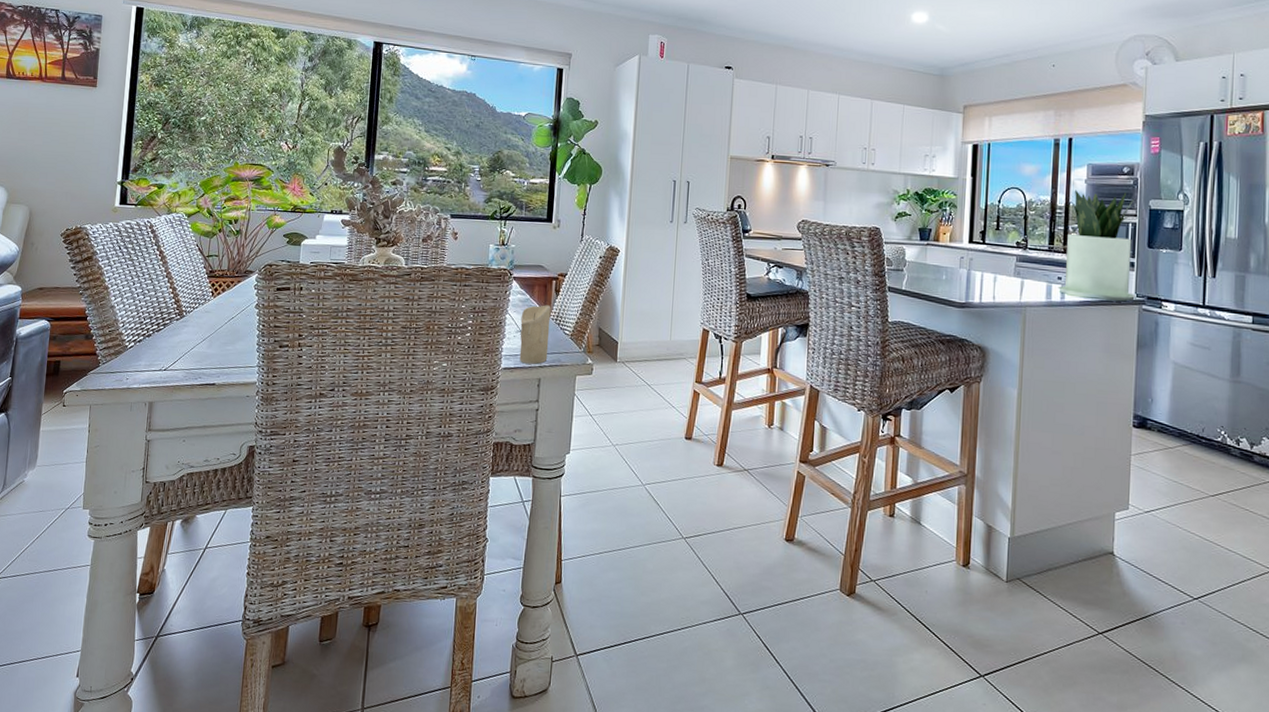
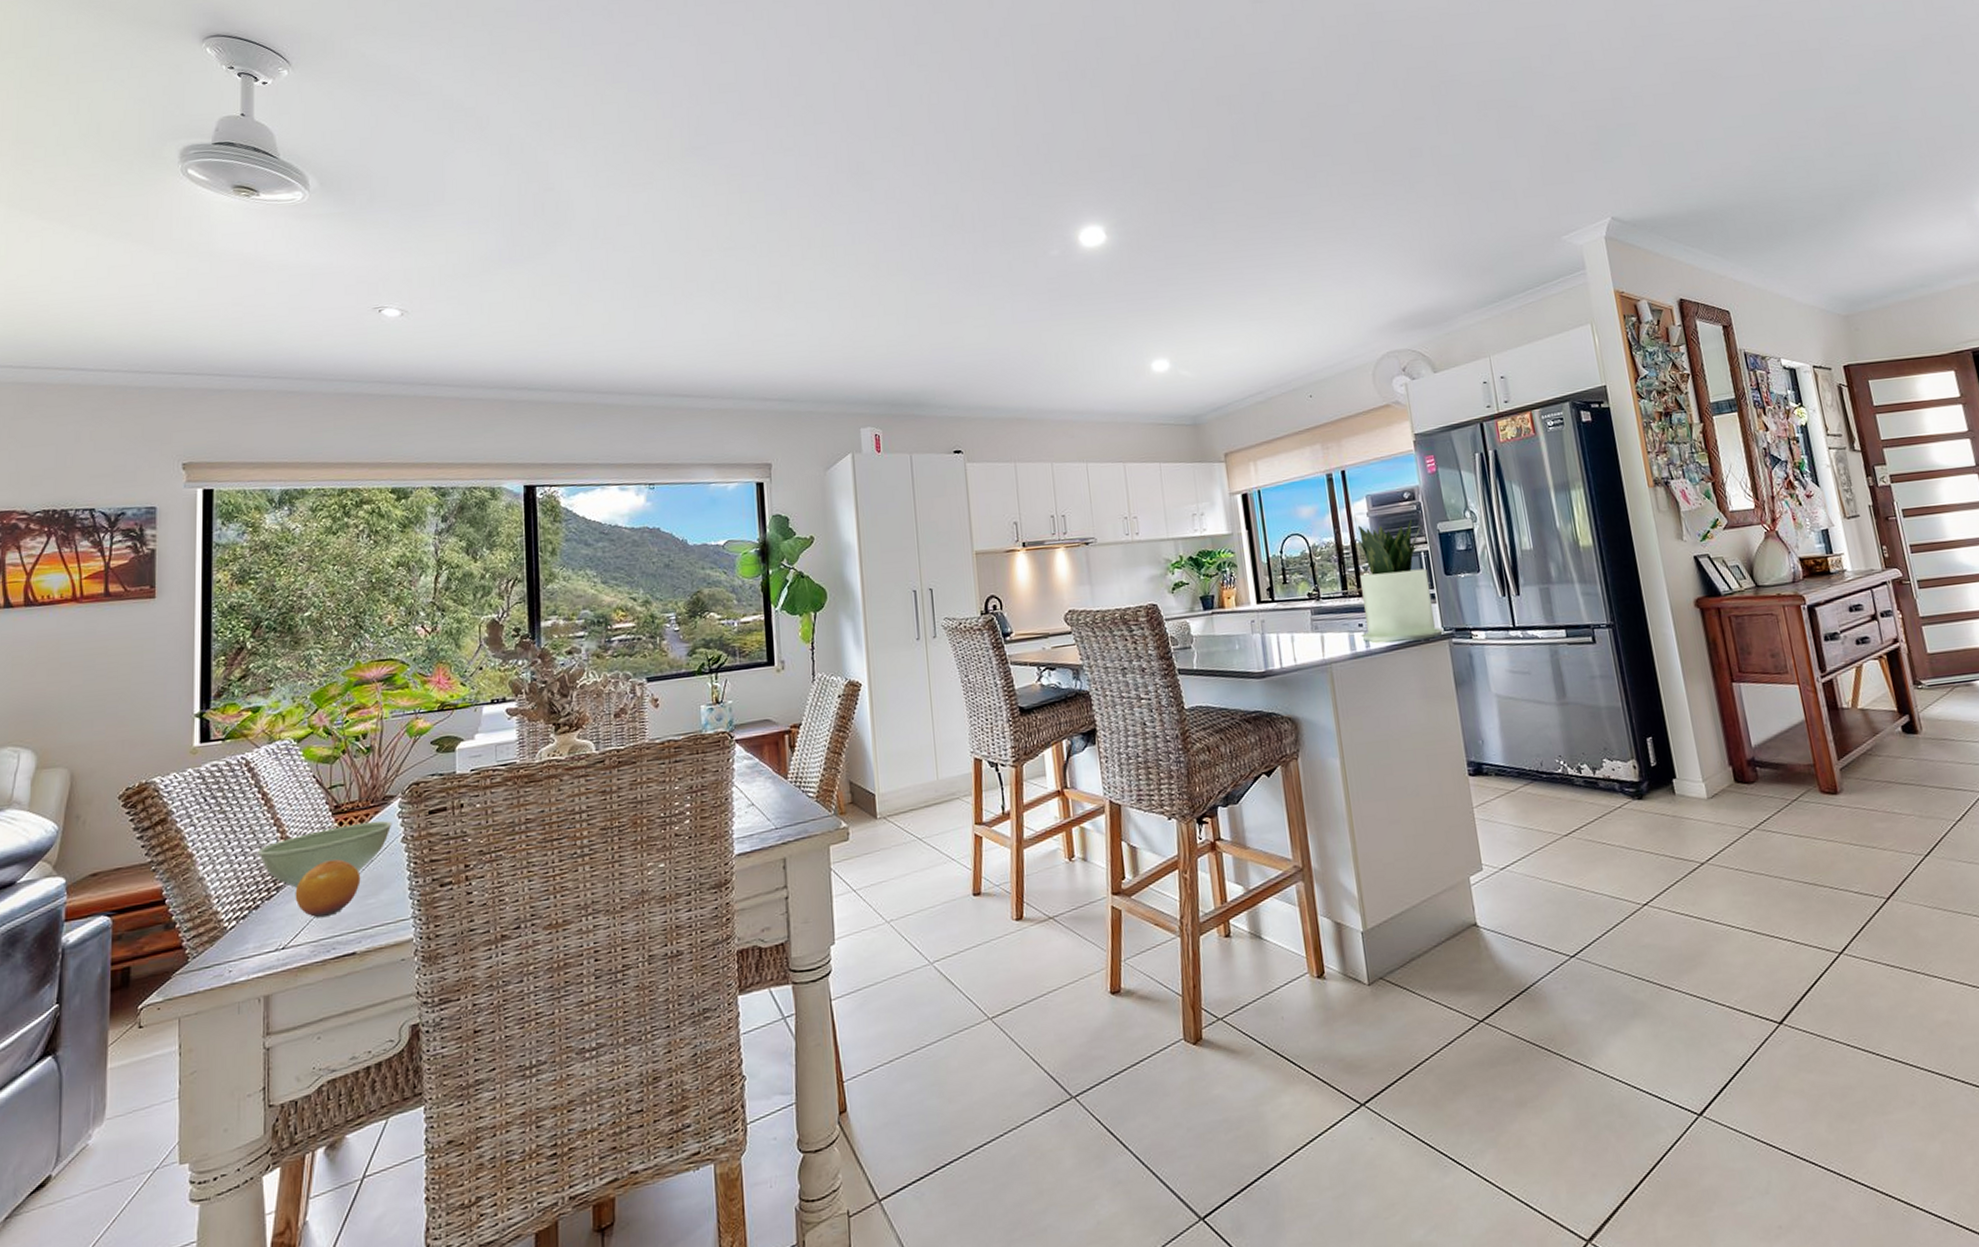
bowl: none [152,287,250,327] -> present [257,821,392,888]
fruit: none [176,311,224,353] -> present [295,859,361,919]
candle: present [519,305,551,365] -> none [751,766,791,844]

